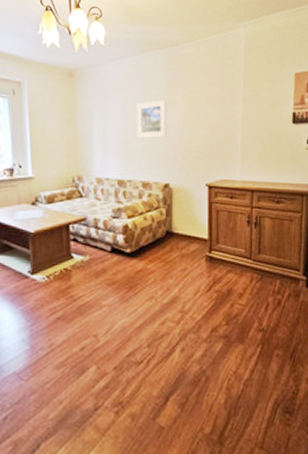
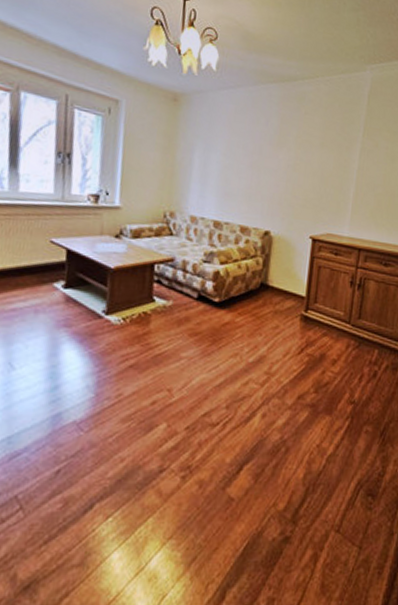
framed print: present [137,99,166,139] -> none [240,137,277,181]

